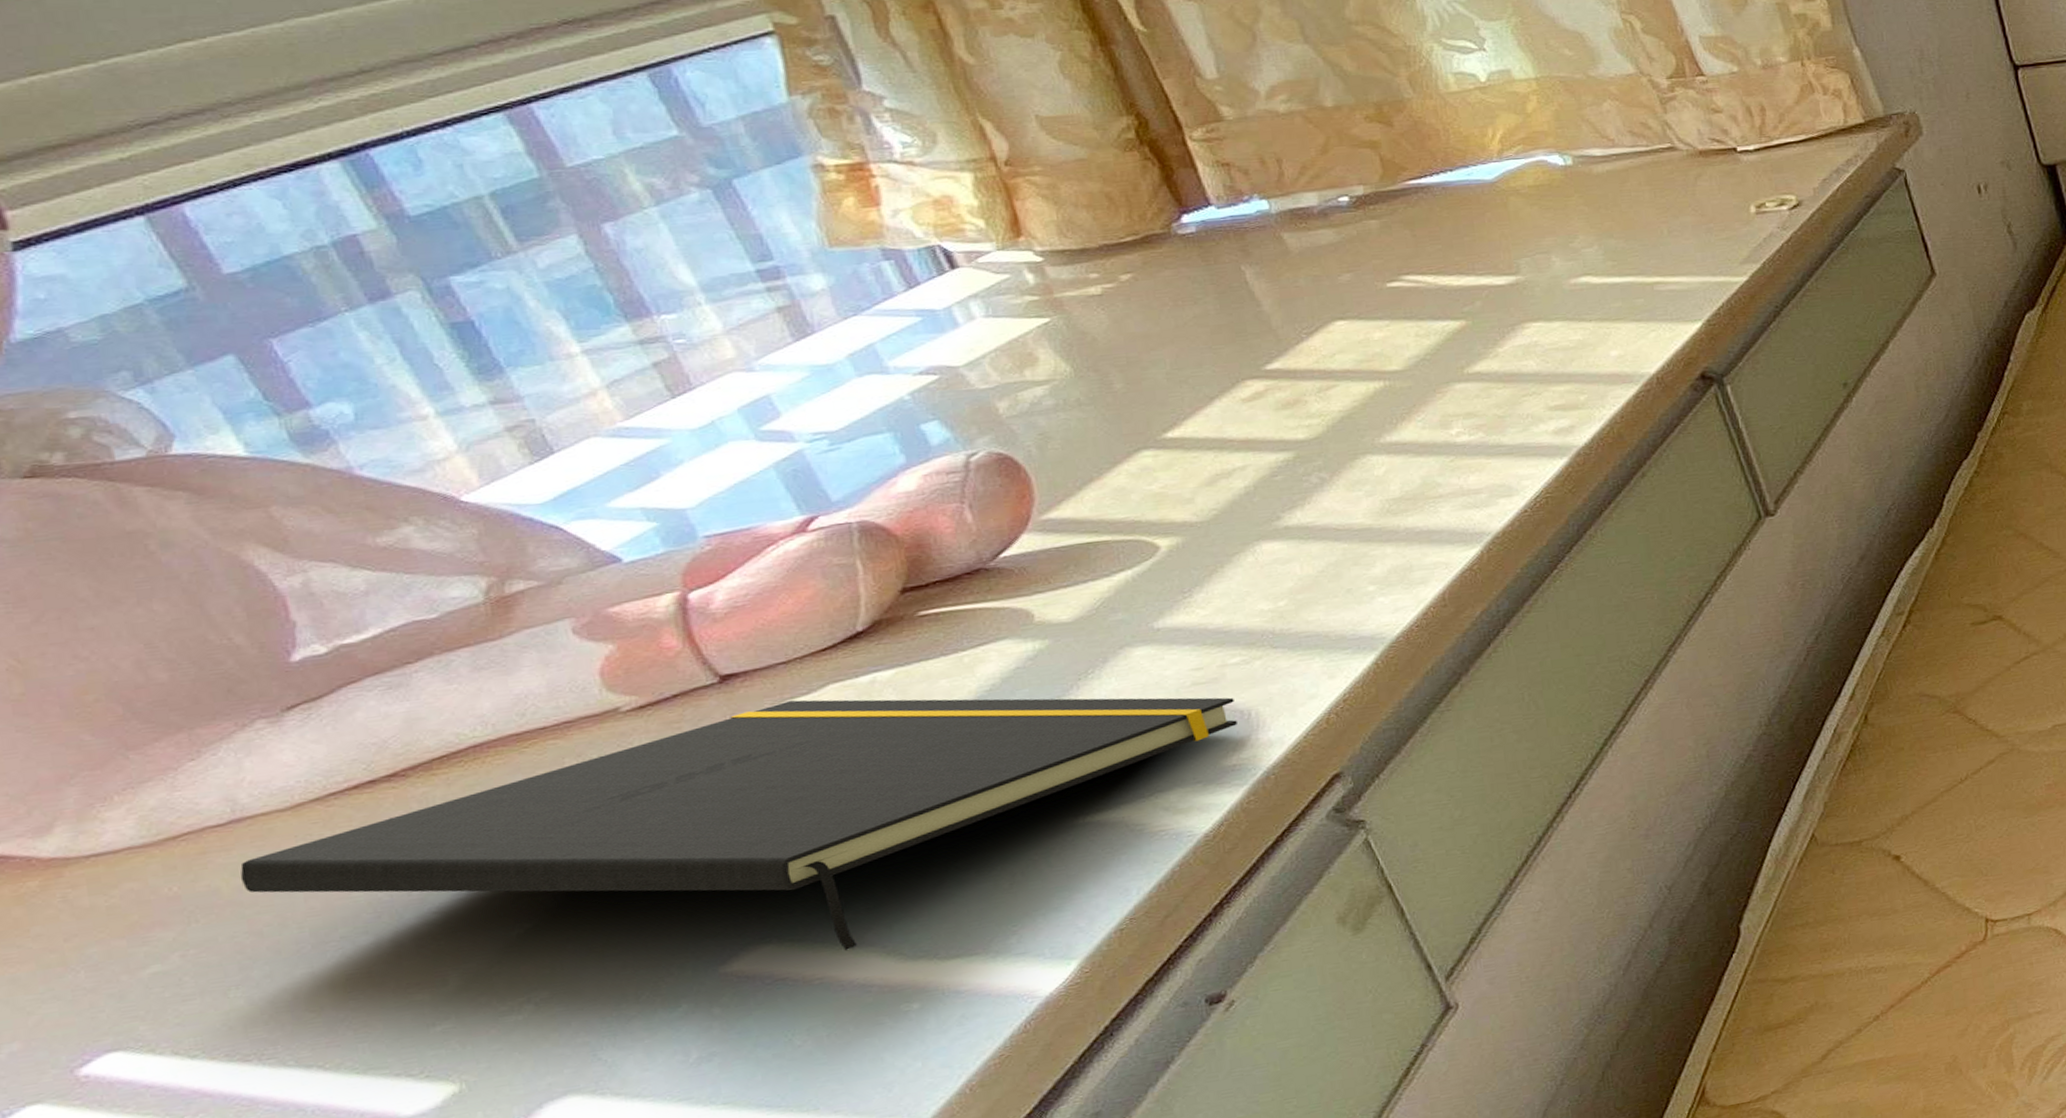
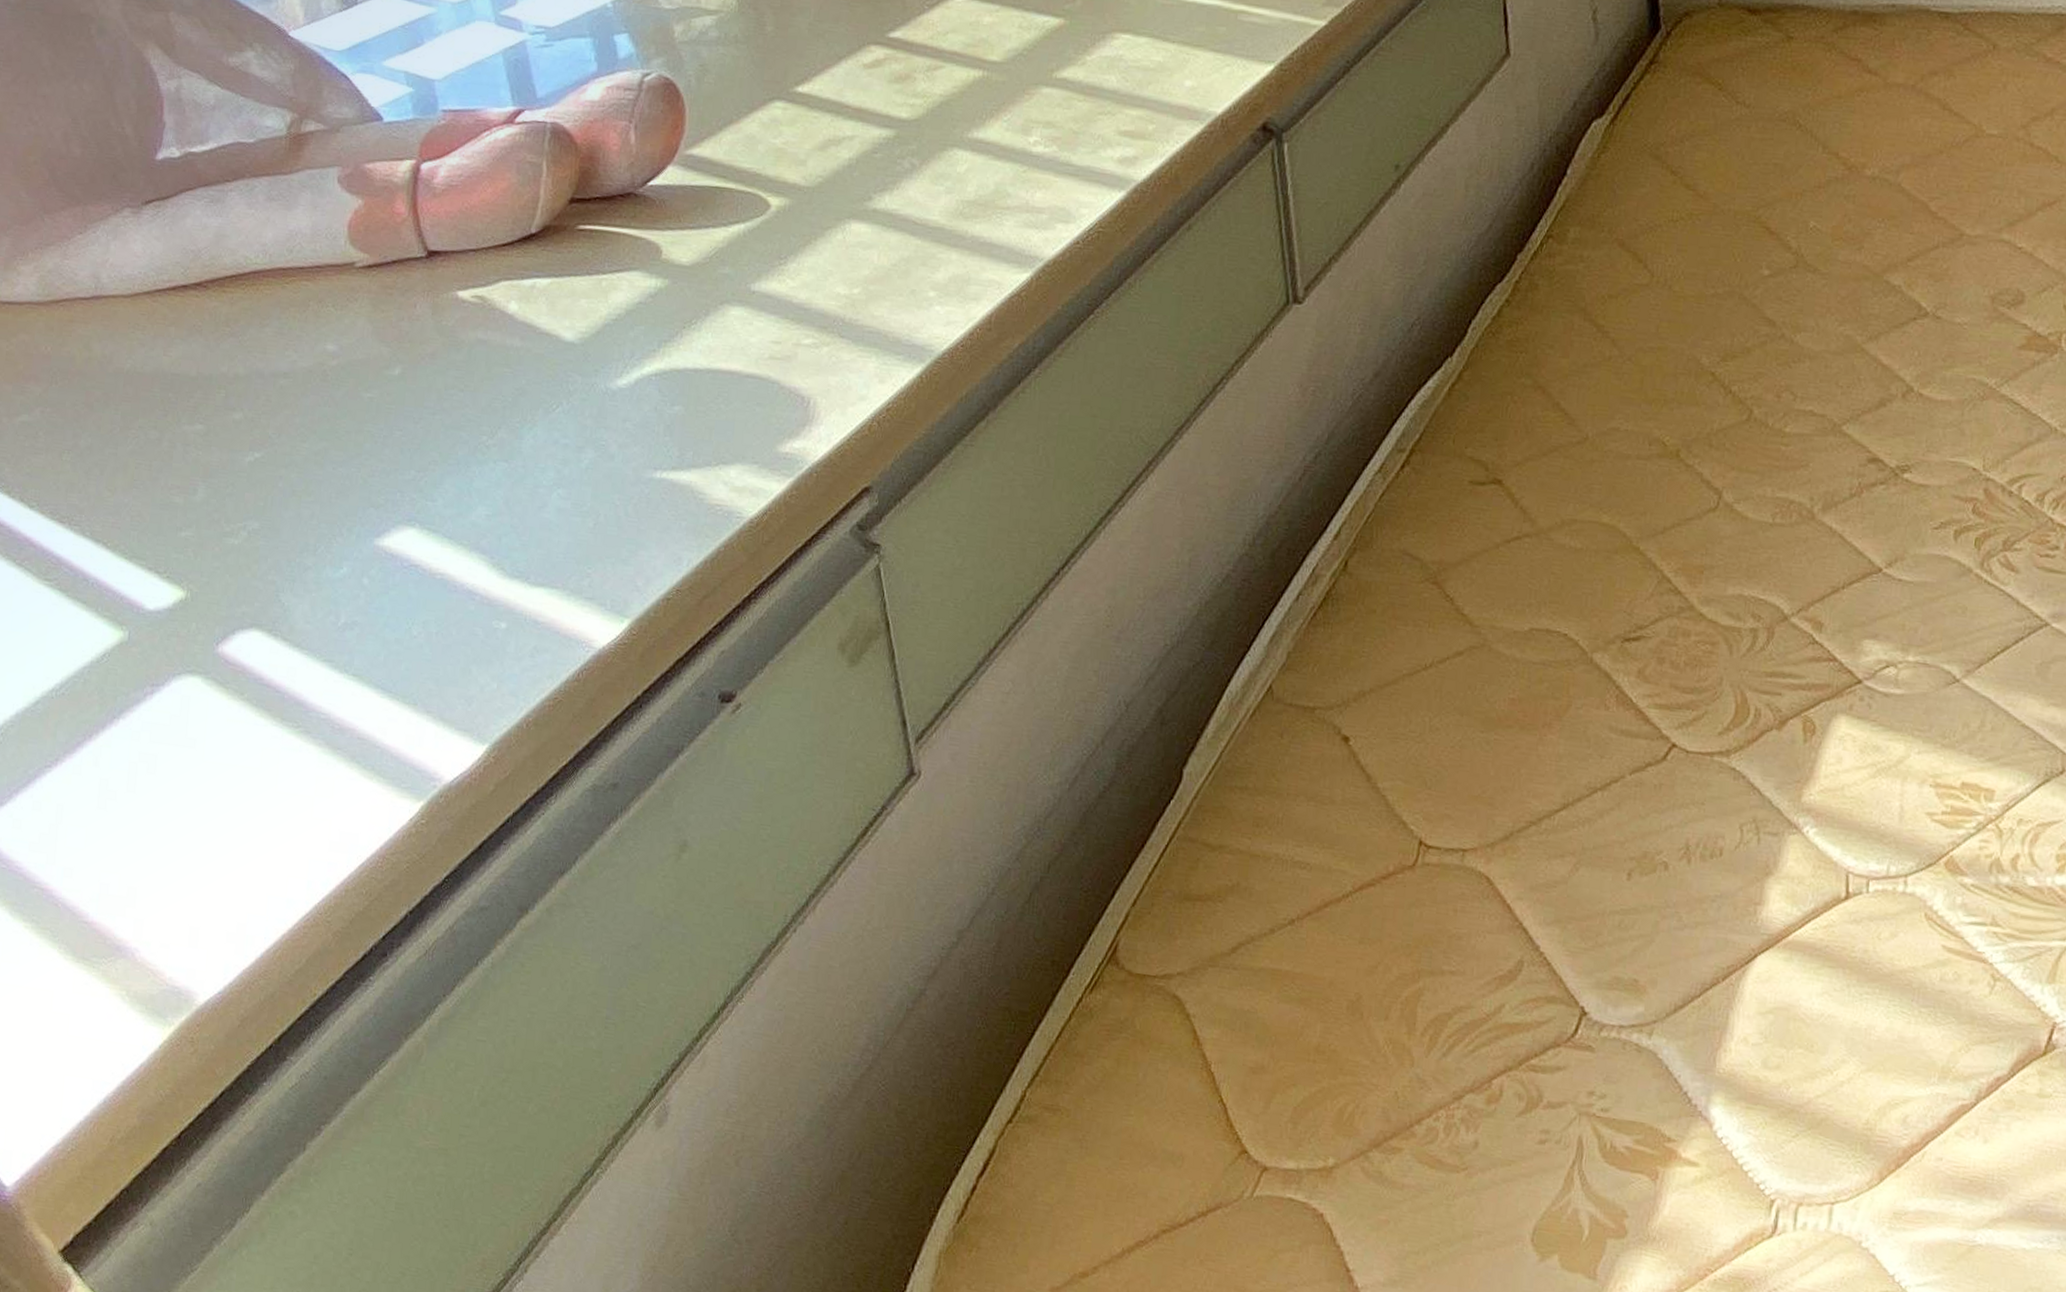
notepad: present [240,697,1237,951] -> none [89,288,799,552]

